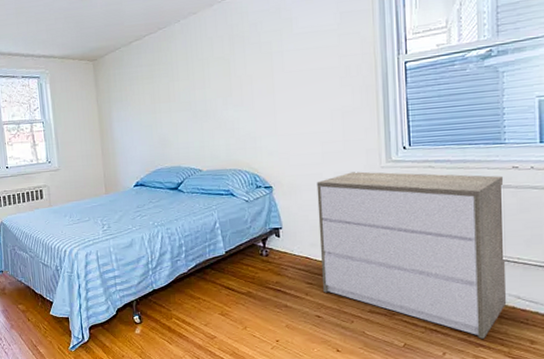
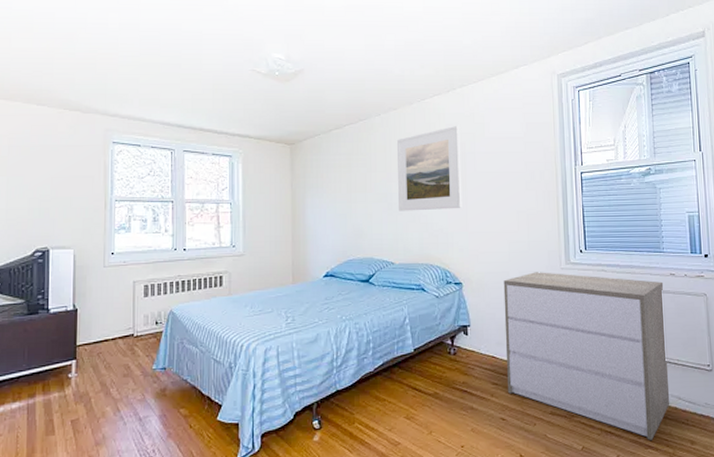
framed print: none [198,23,270,119] -> present [396,125,462,211]

